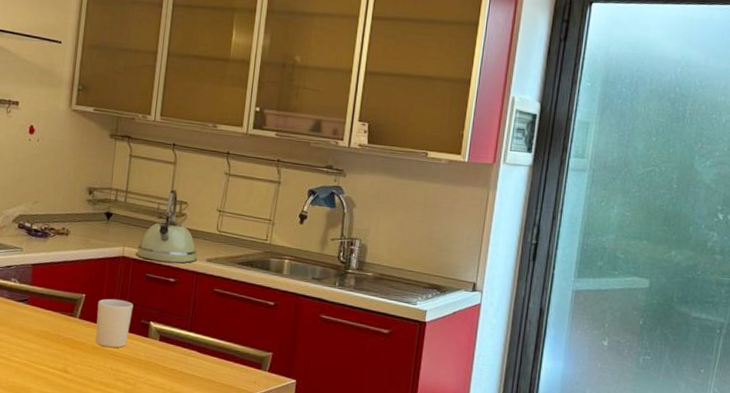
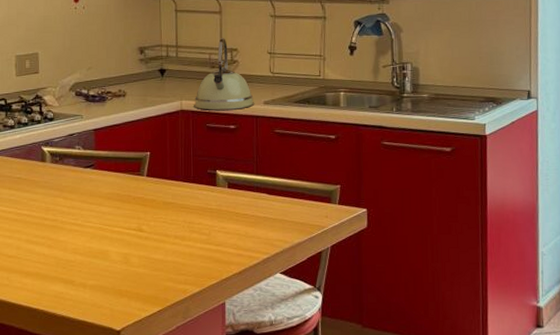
mug: present [95,298,134,348] -> none [163,152,198,201]

